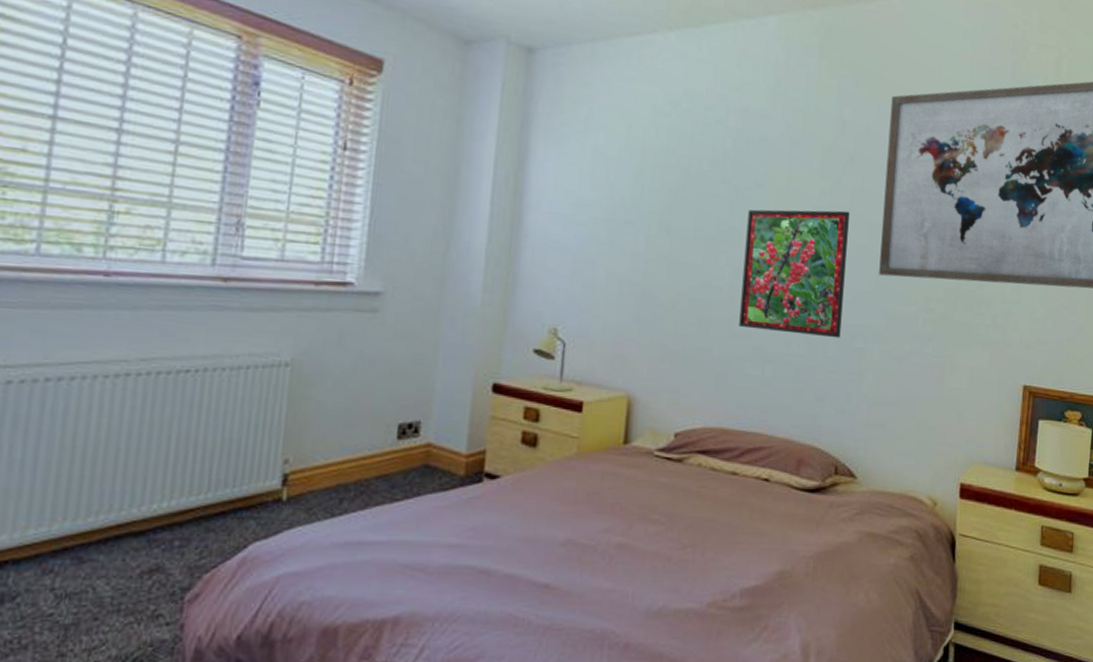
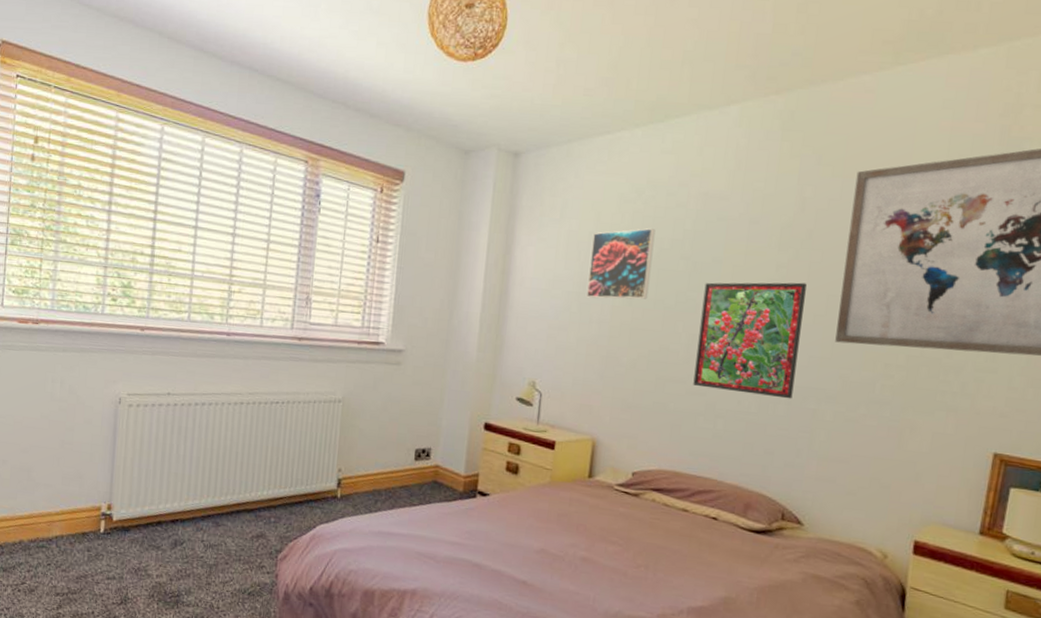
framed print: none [617,146,694,228] -> present [587,228,656,299]

